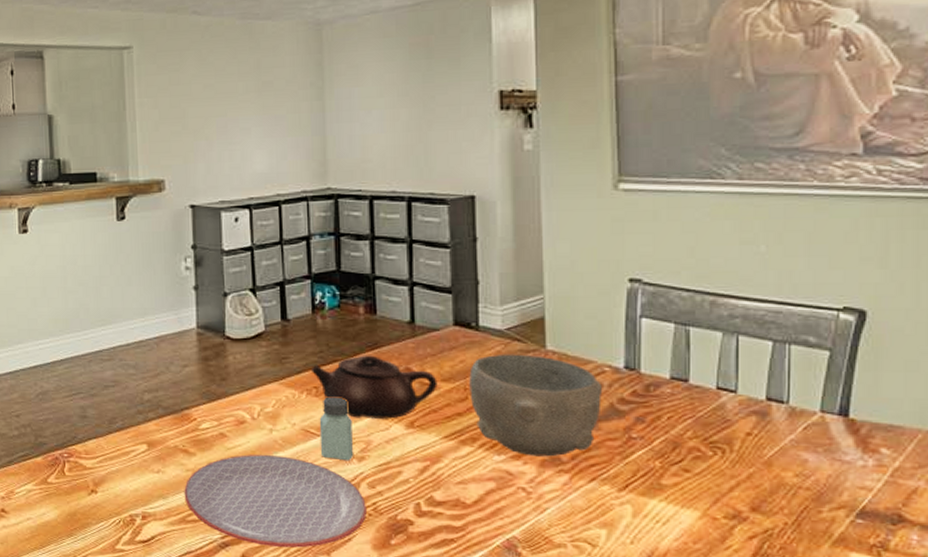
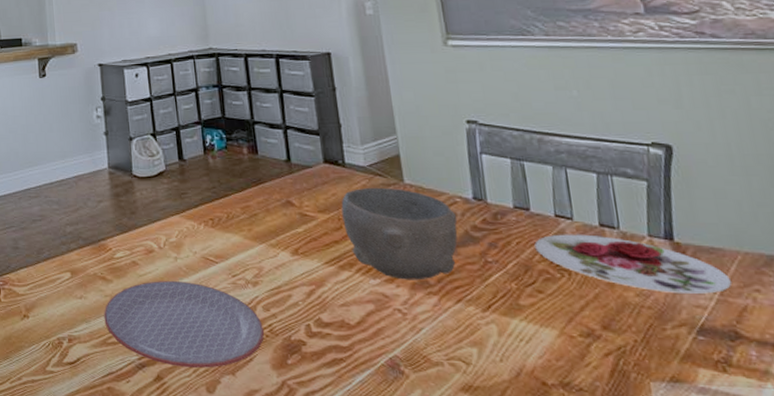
teapot: present [310,355,438,419] -> none [206,190,315,247]
saltshaker: present [319,396,353,461] -> none [216,227,248,286]
plate: none [688,408,906,475] -> present [534,234,732,294]

